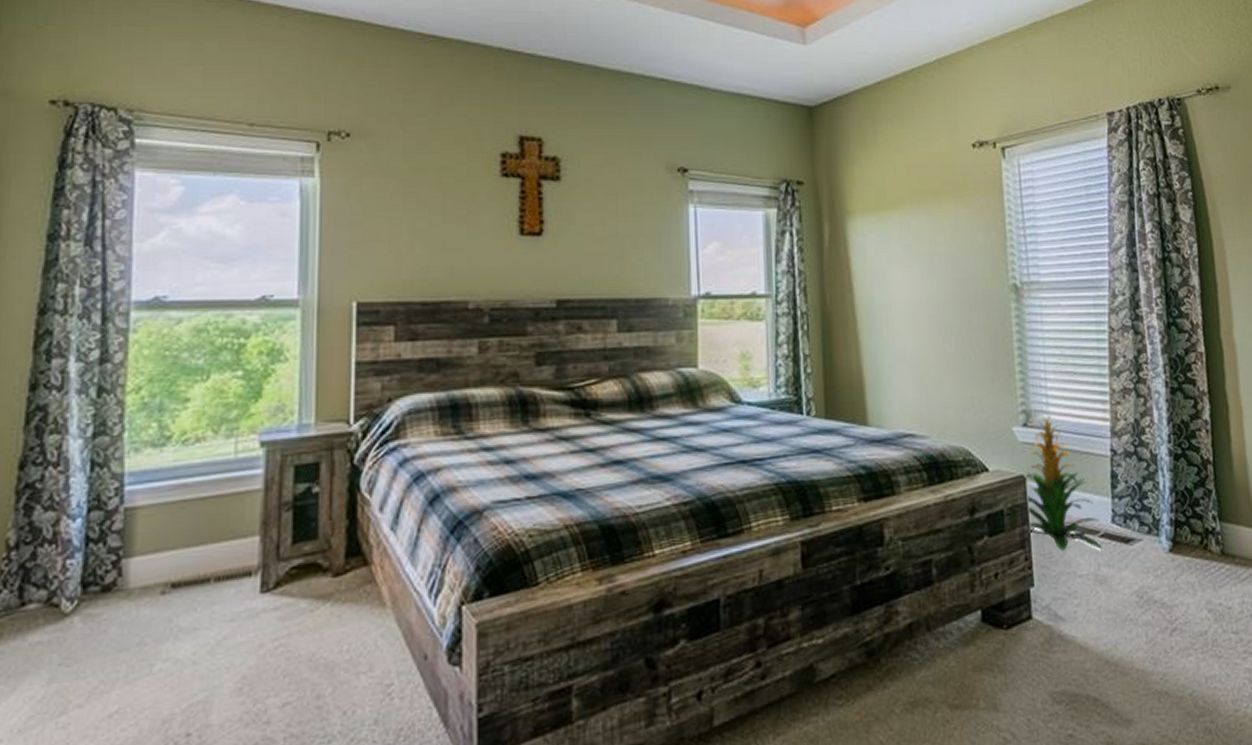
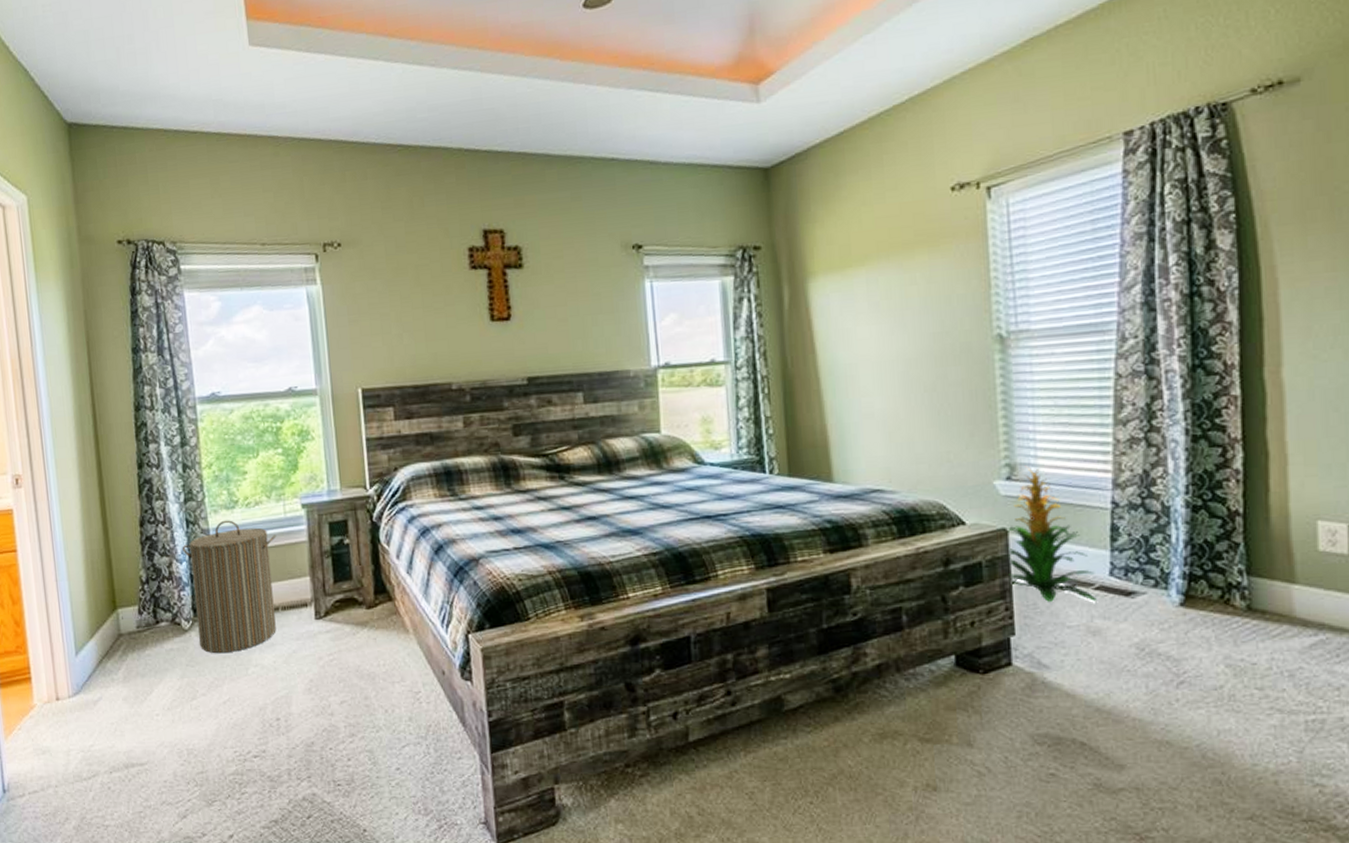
laundry hamper: none [79,461,220,646] -> present [182,520,276,654]

